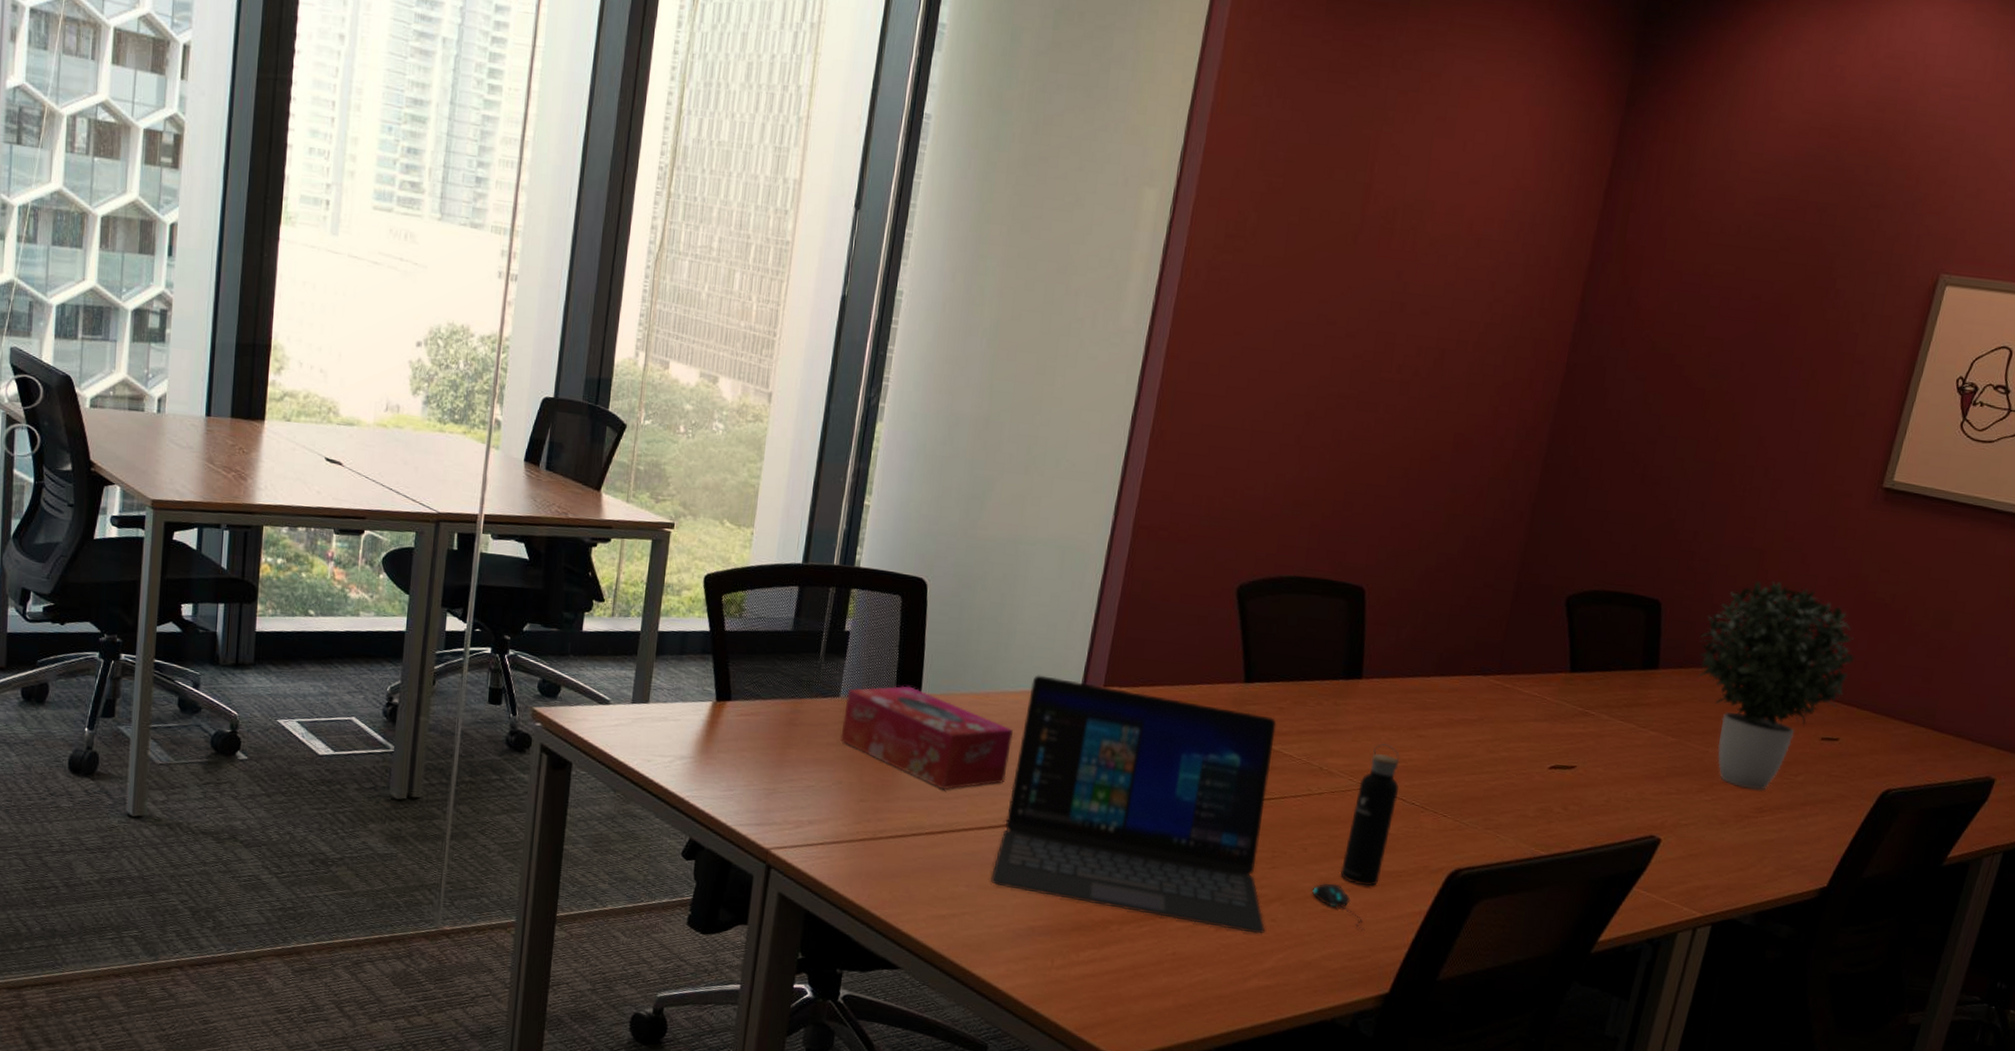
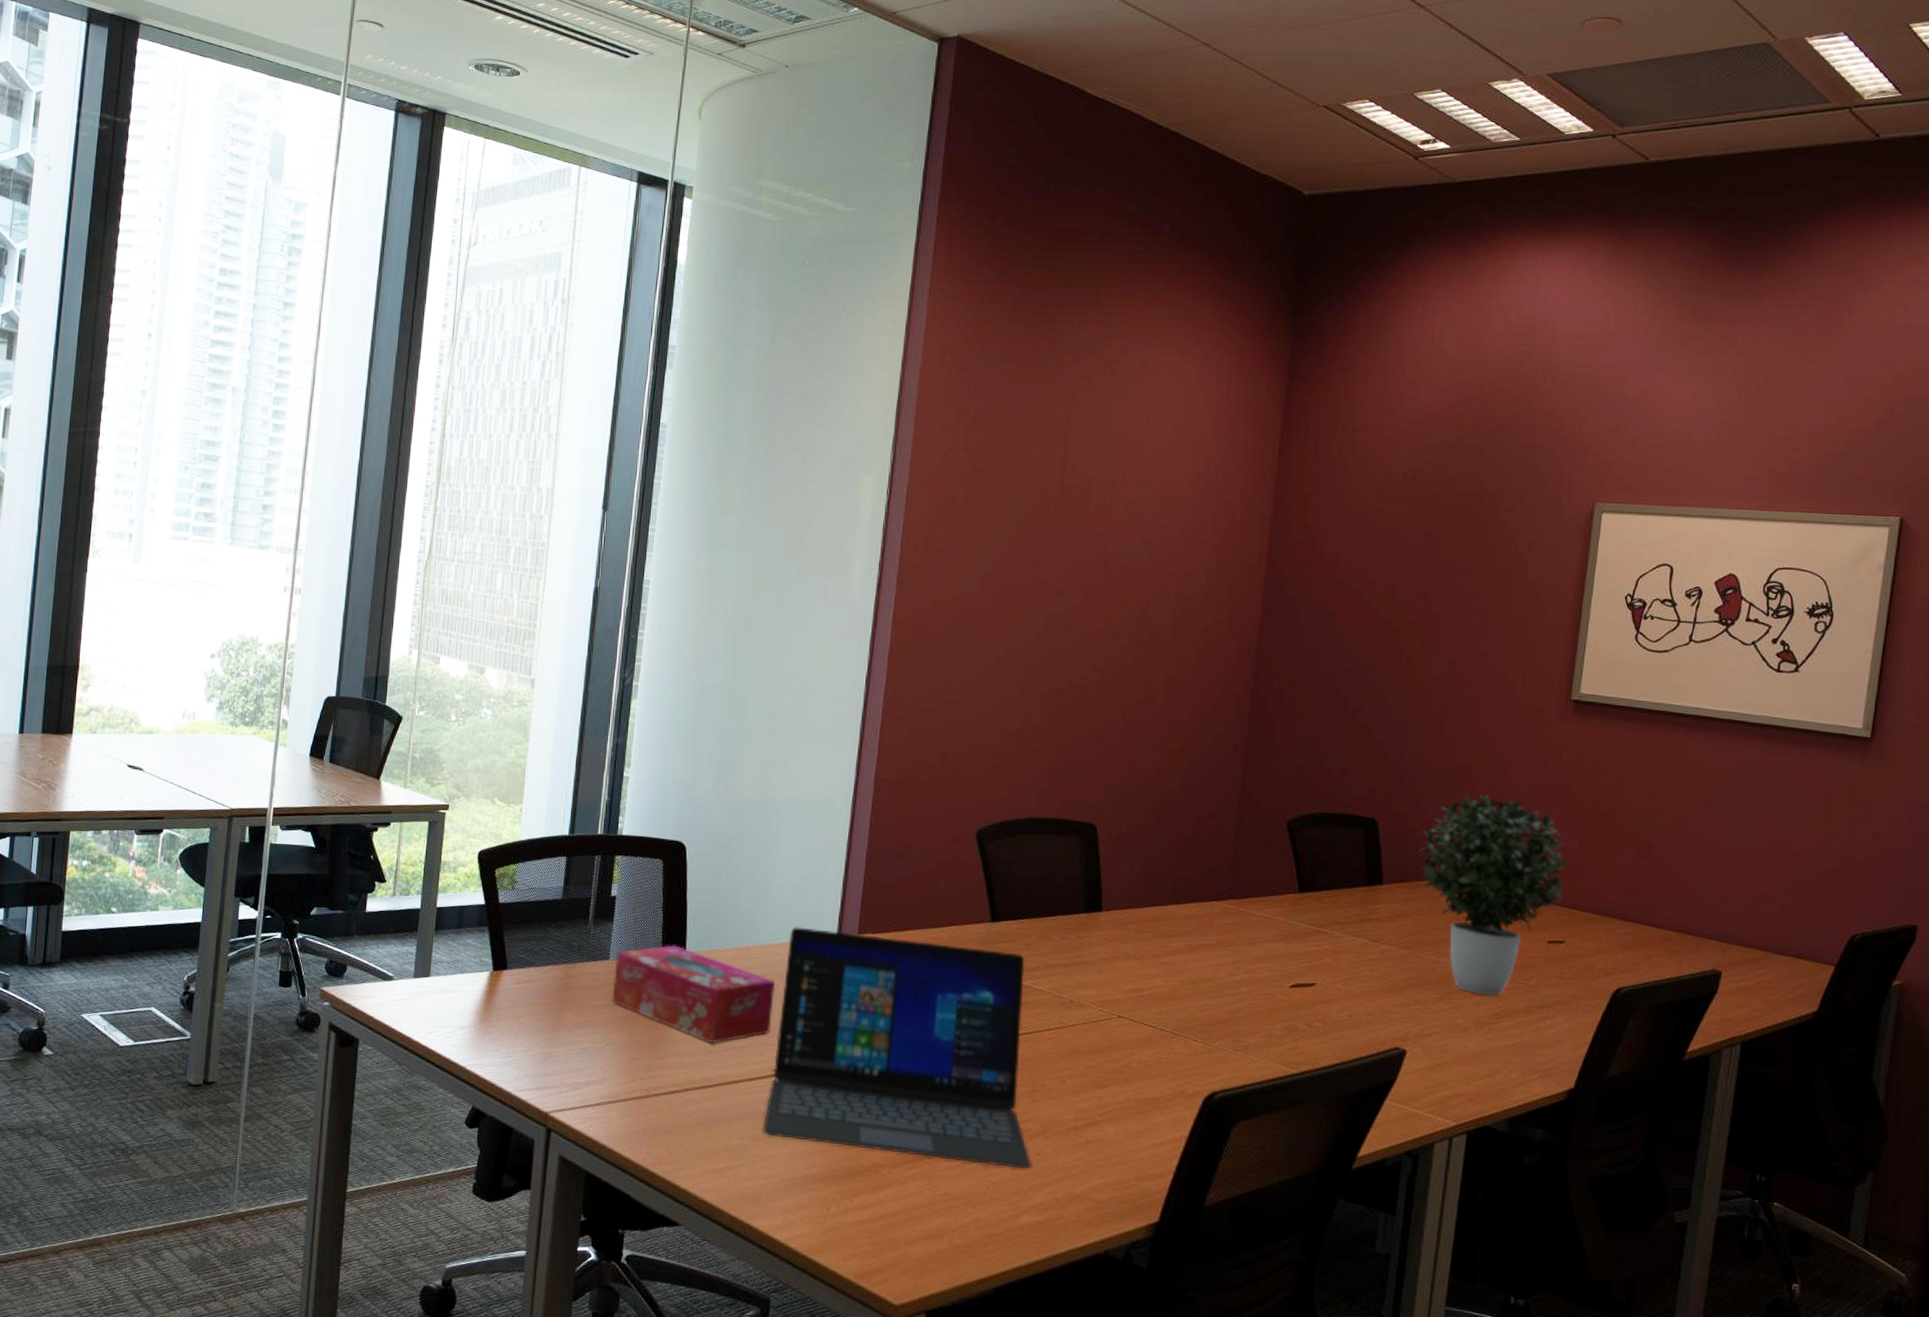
mouse: present [1312,883,1365,930] -> none [1074,1114,1129,1159]
water bottle: present [1339,743,1400,887] -> none [1099,973,1148,1115]

